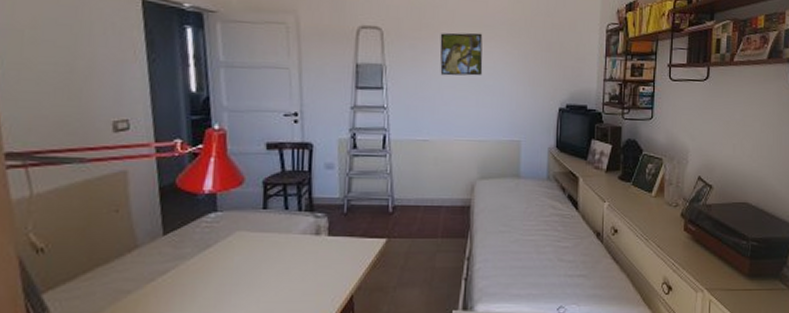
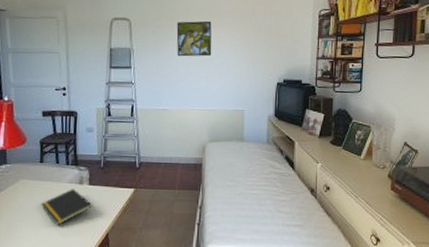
notepad: none [264,241,333,288] -> present [41,189,93,225]

